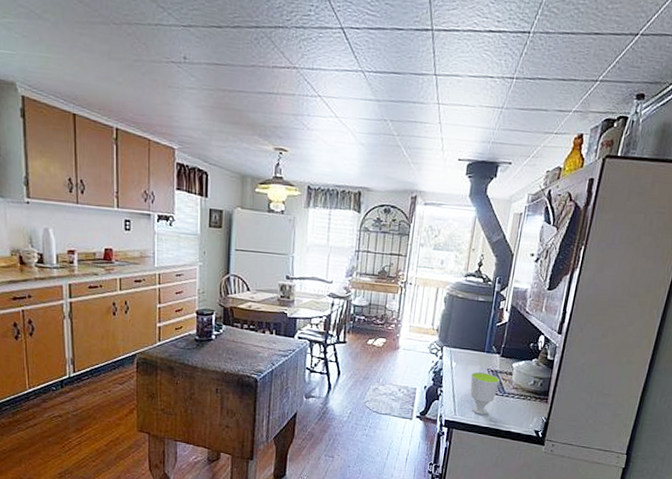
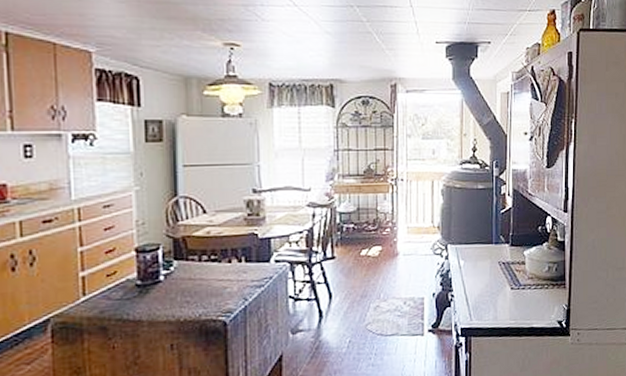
cup: present [470,371,501,415] -> none [483,266,514,315]

